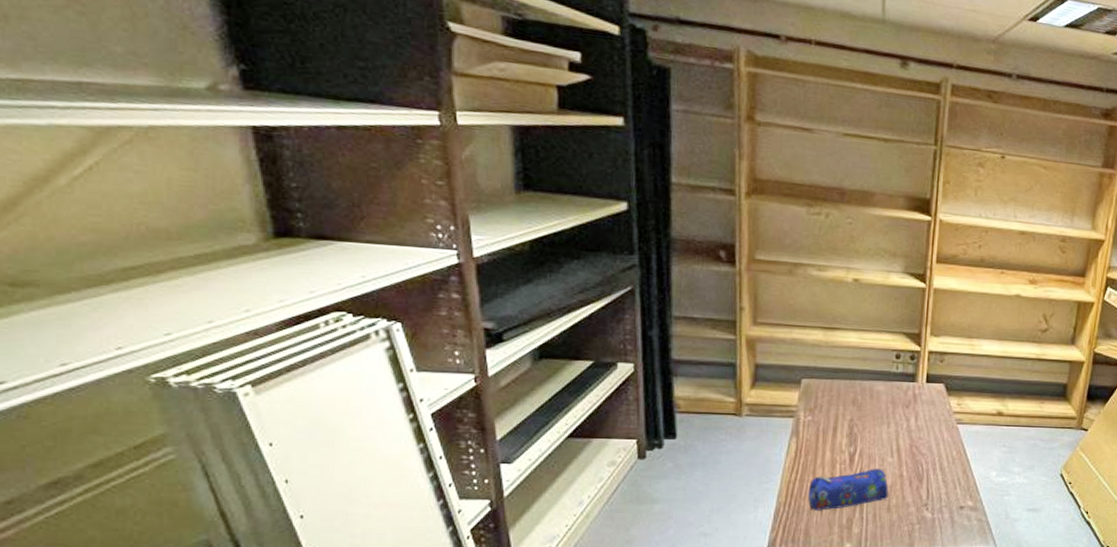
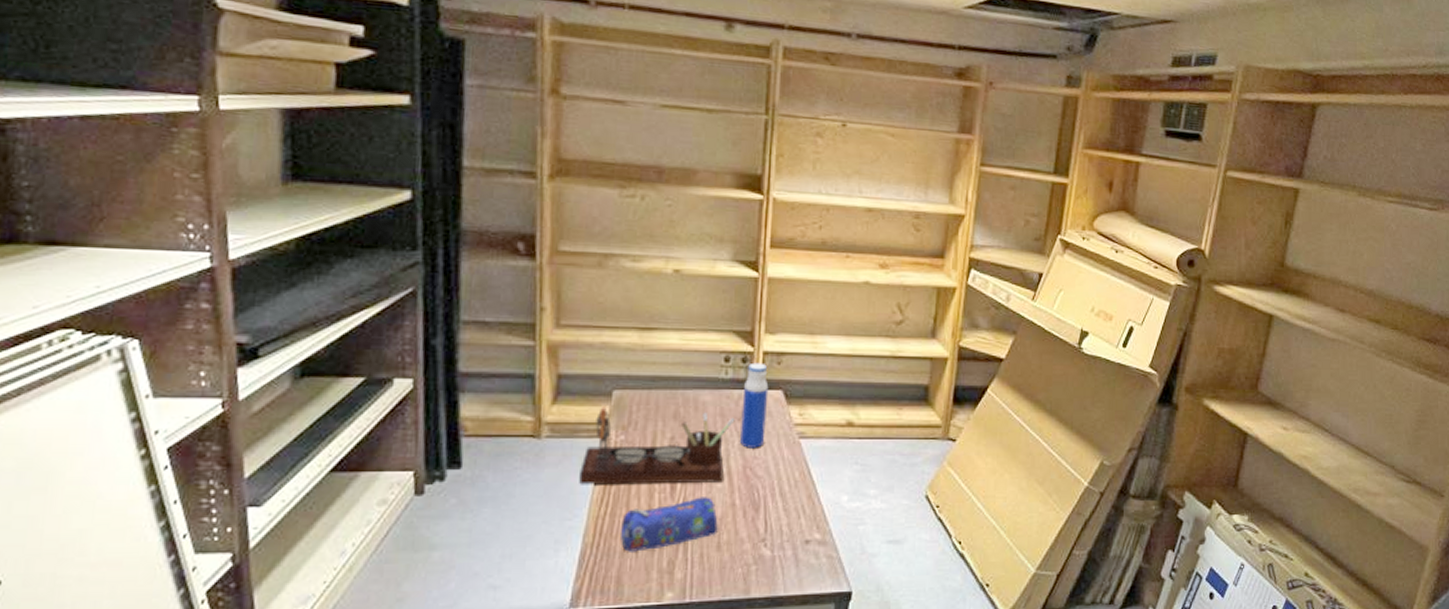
desk organizer: none [774,392,904,458] -> present [579,407,735,485]
water bottle: none [908,360,933,431] -> present [740,362,769,448]

